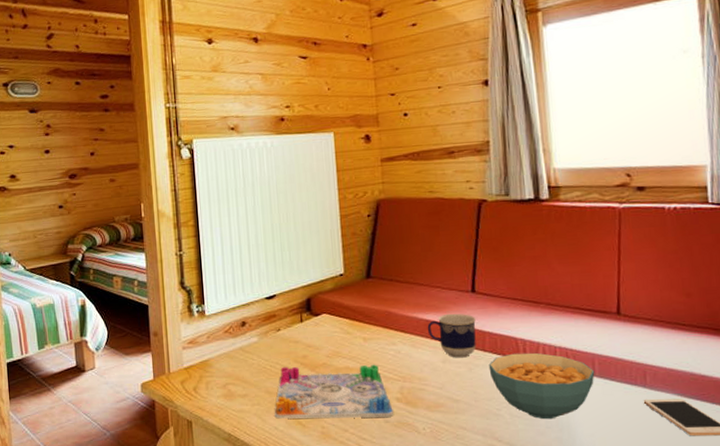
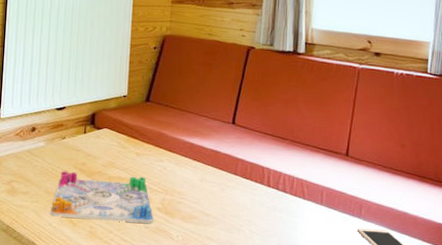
cup: present [427,313,476,358] -> none [191,140,232,179]
cereal bowl: present [488,352,595,420] -> none [237,179,322,238]

